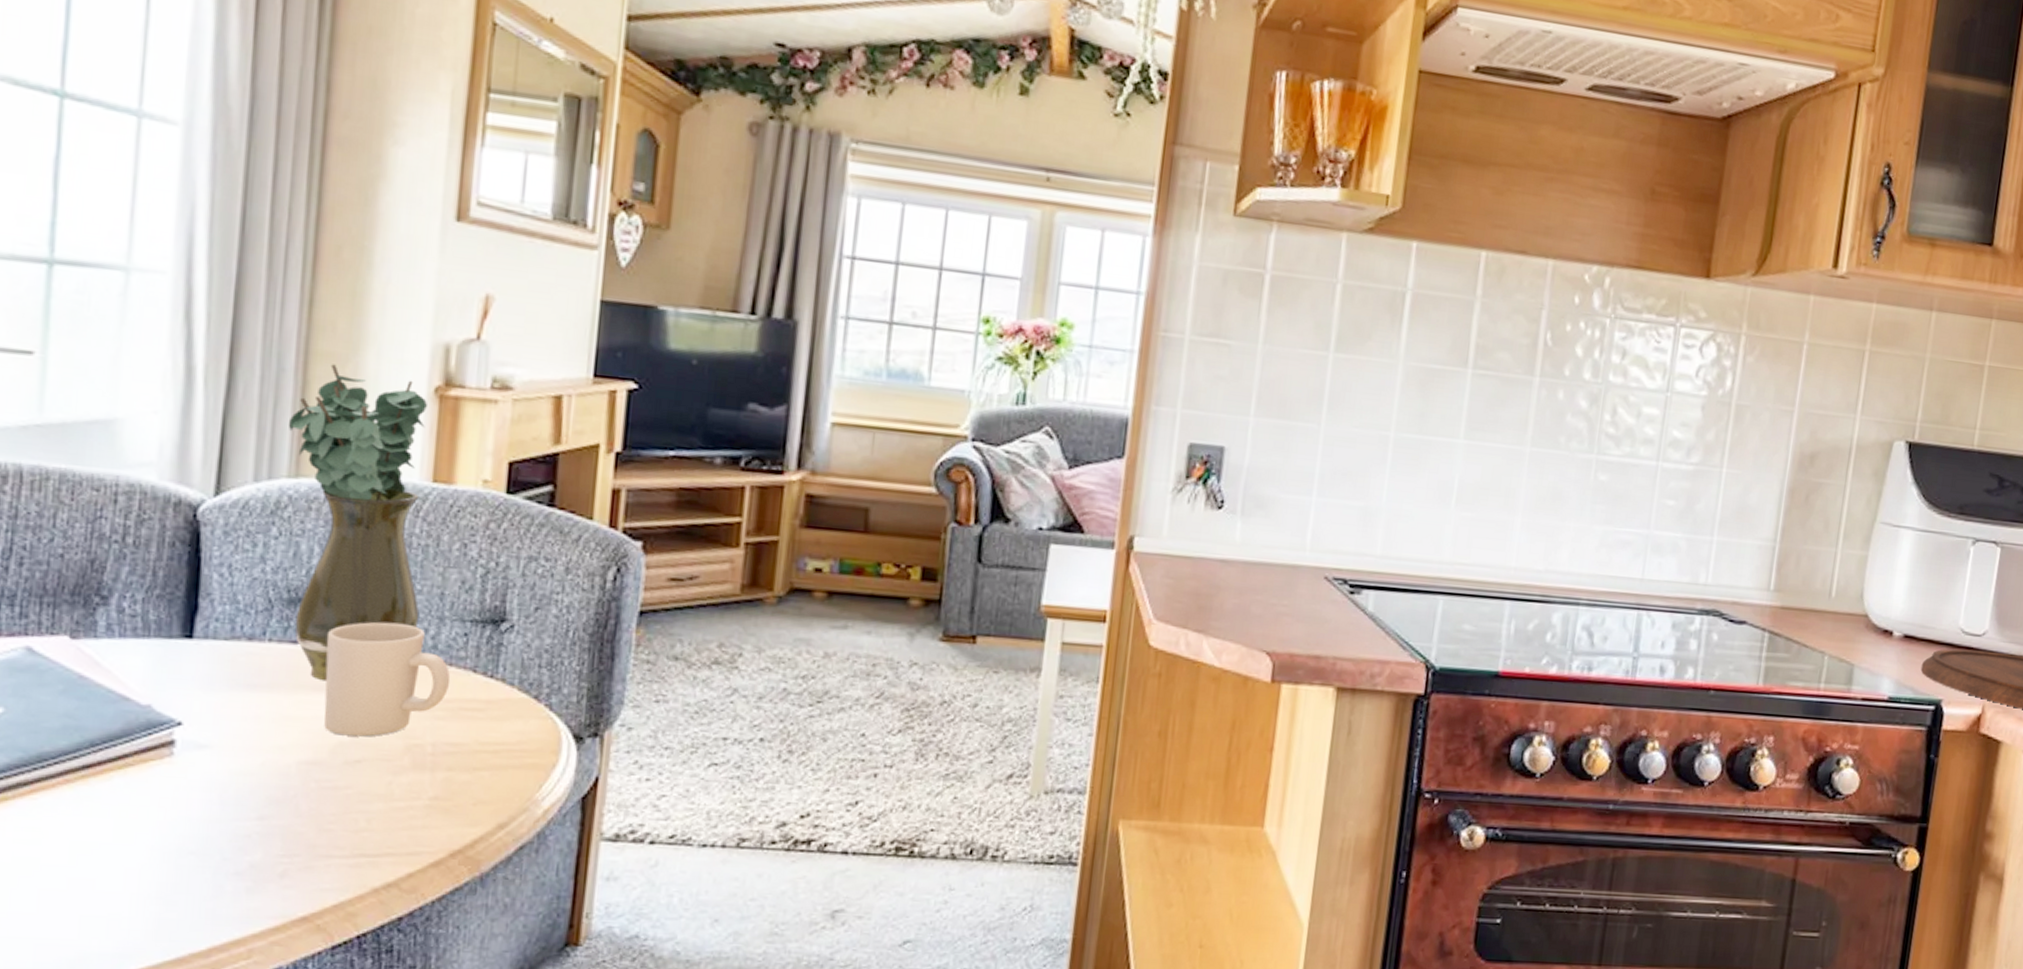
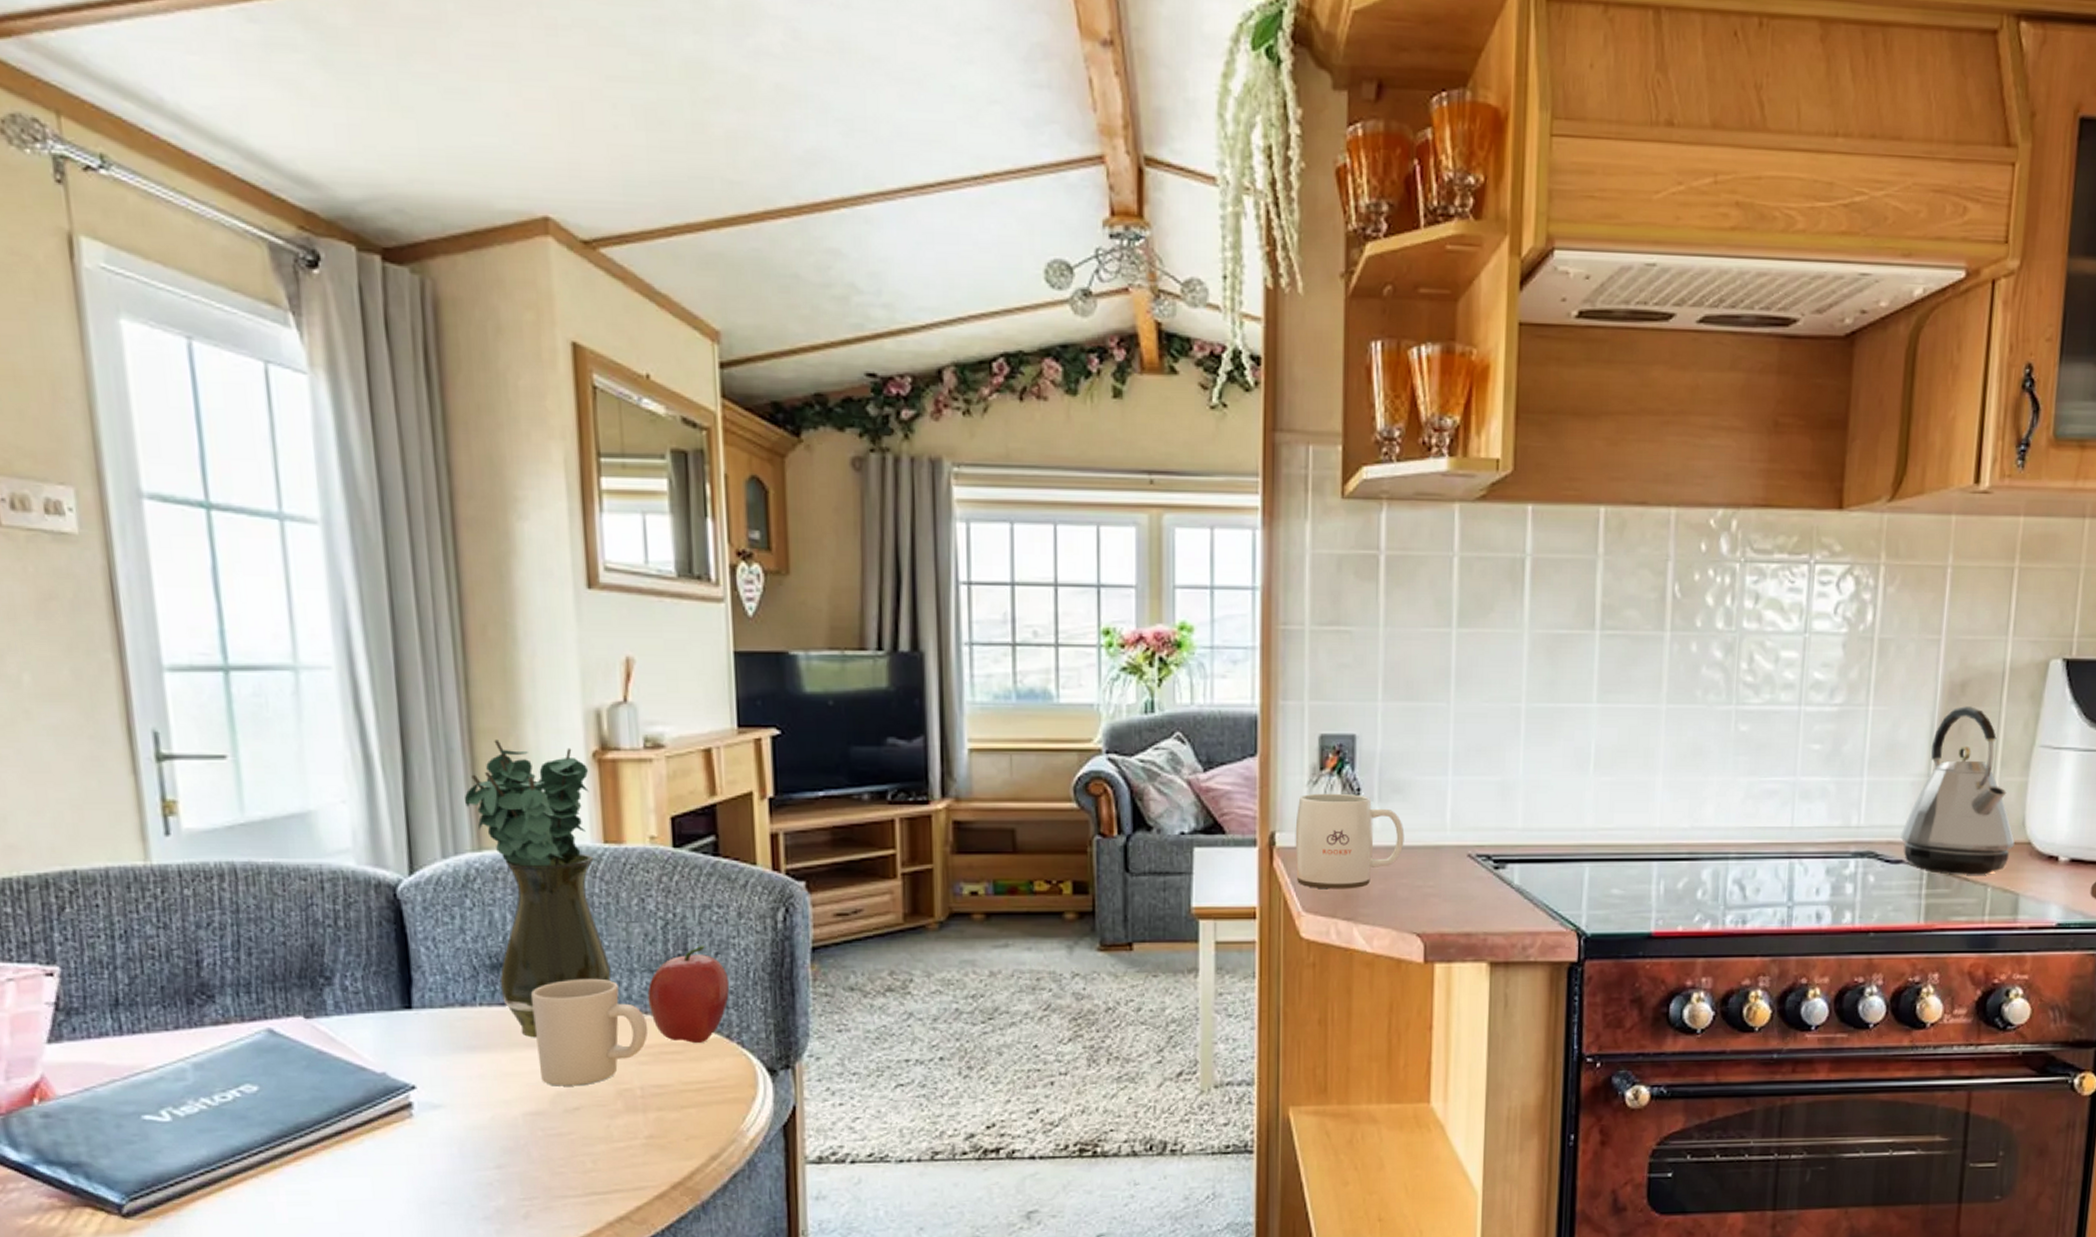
fruit: none [454,598,546,702] -> present [647,945,730,1043]
mug: none [1151,501,1264,601] -> present [1295,793,1405,889]
kettle: none [1745,477,1853,642] -> present [1900,706,2015,874]

